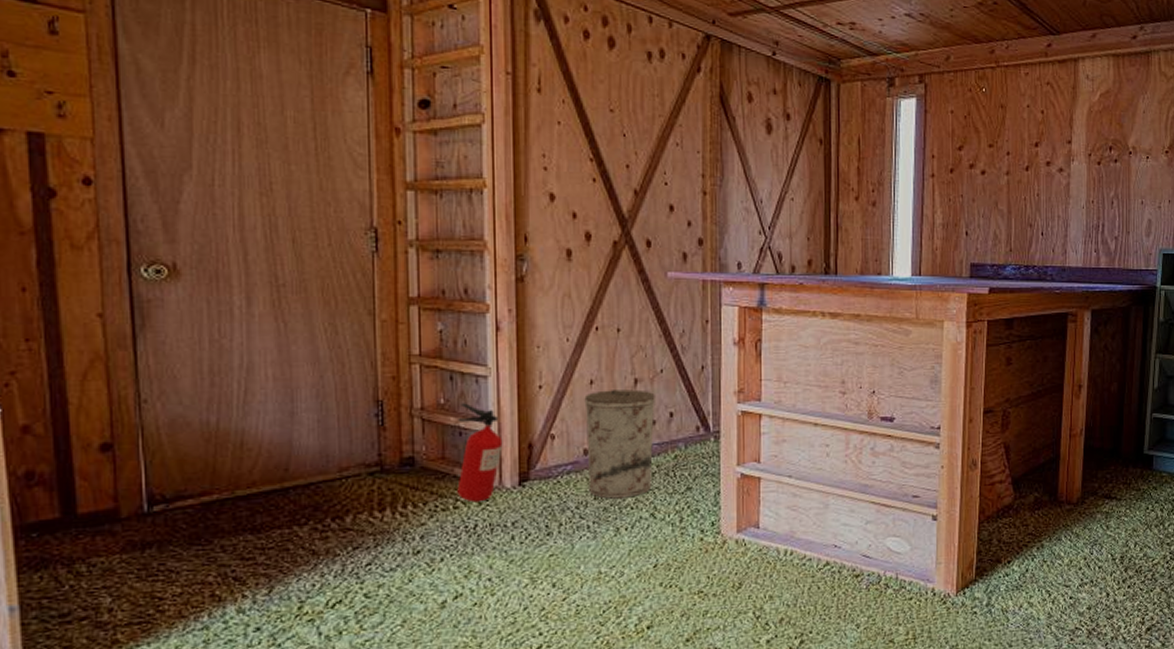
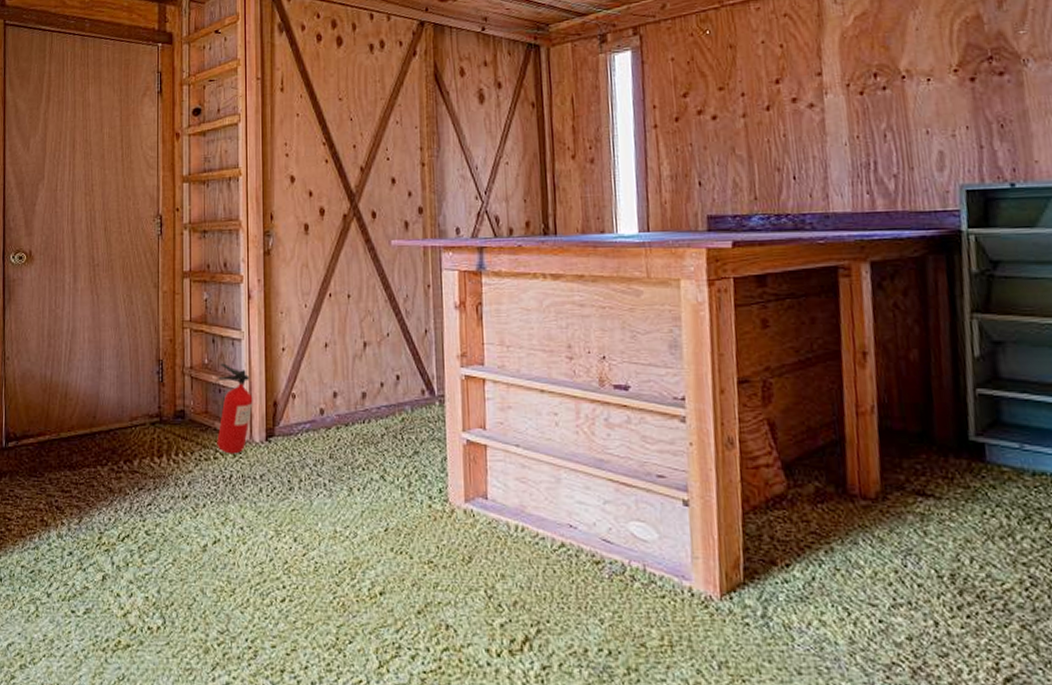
trash can: present [584,389,655,499] -> none [320,352,383,459]

